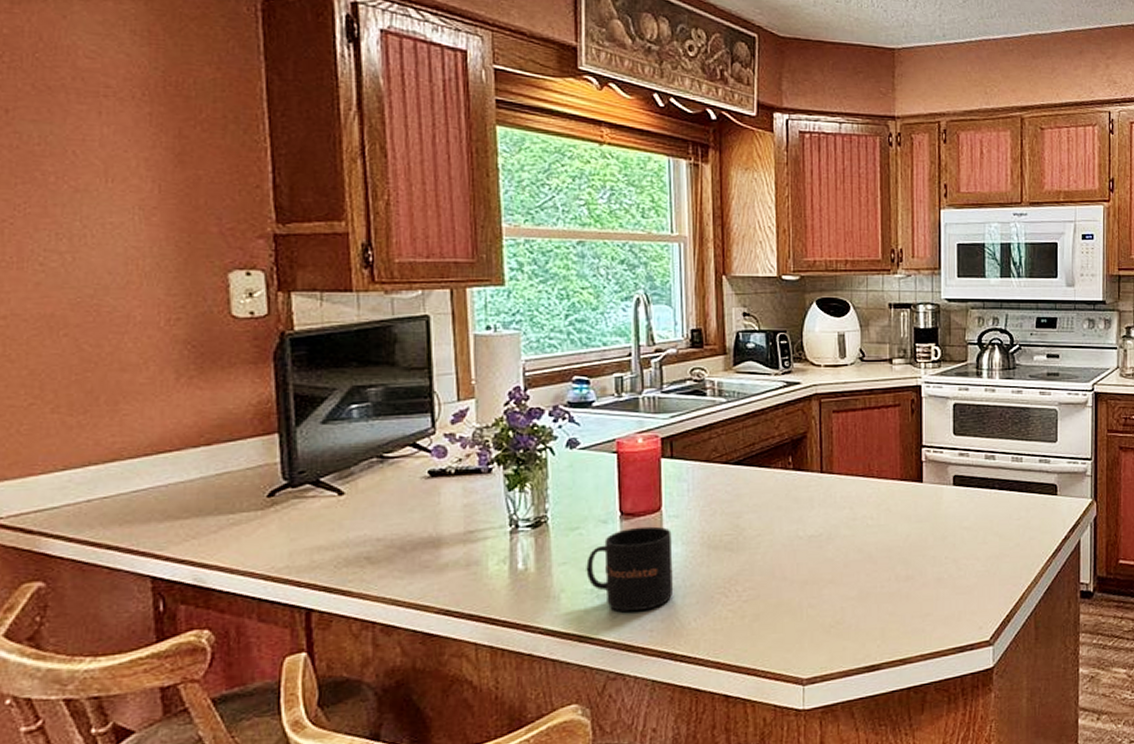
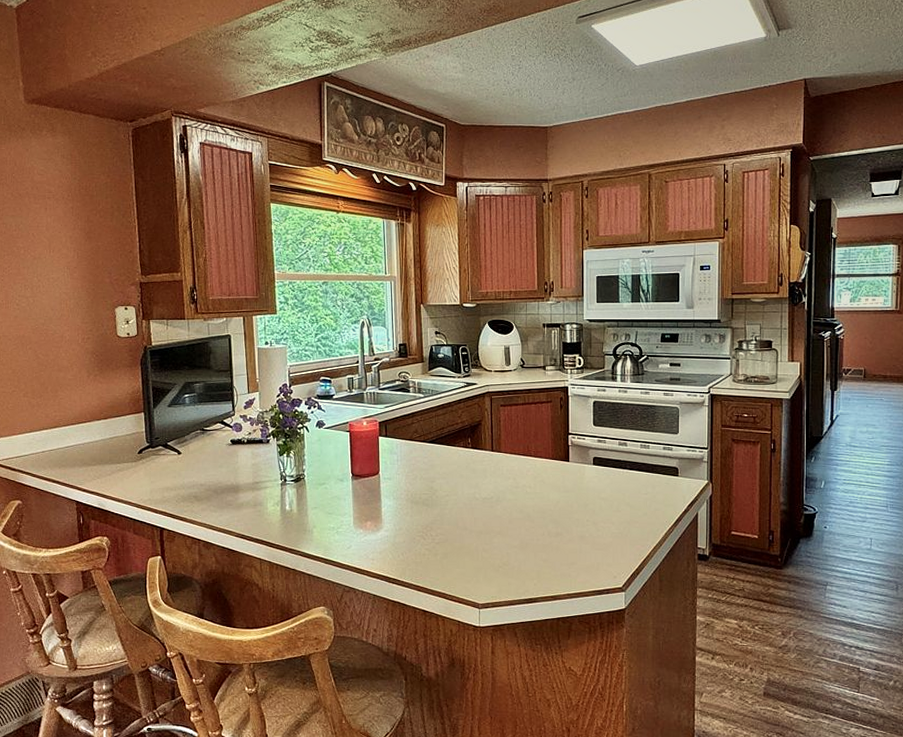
mug: present [586,526,674,612] -> none [329,485,388,545]

